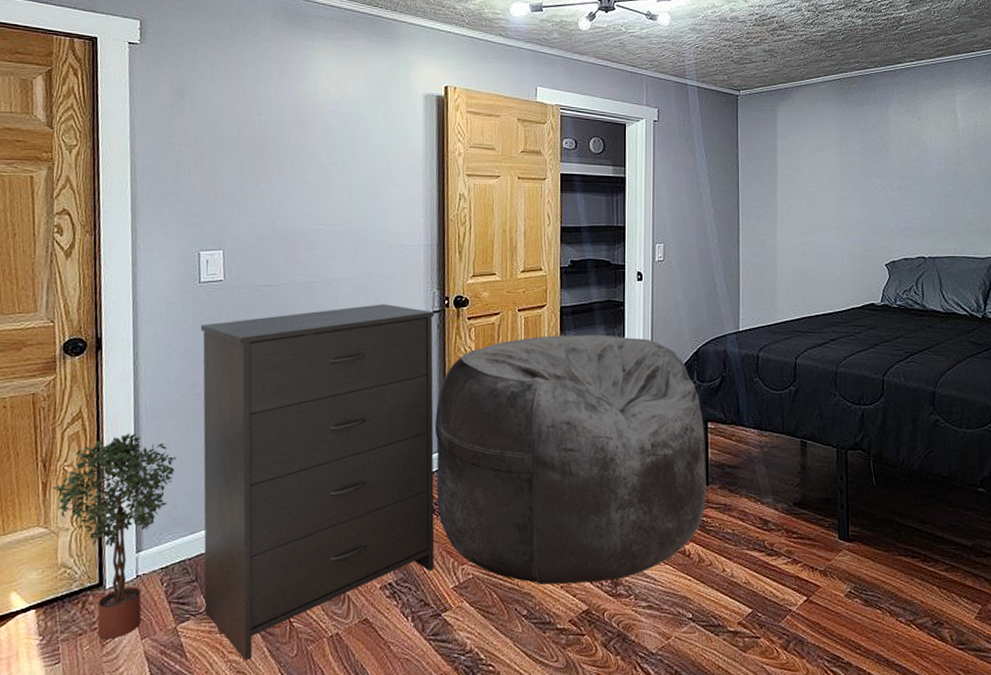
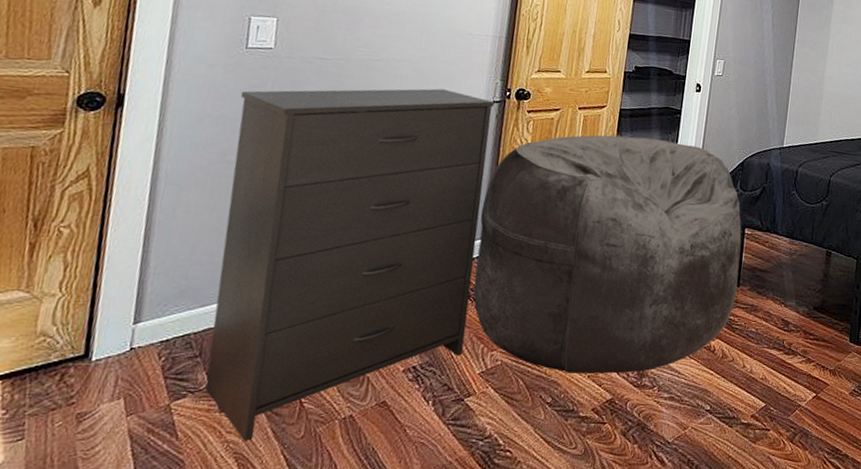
potted tree: present [52,433,177,640] -> none [42,197,196,416]

